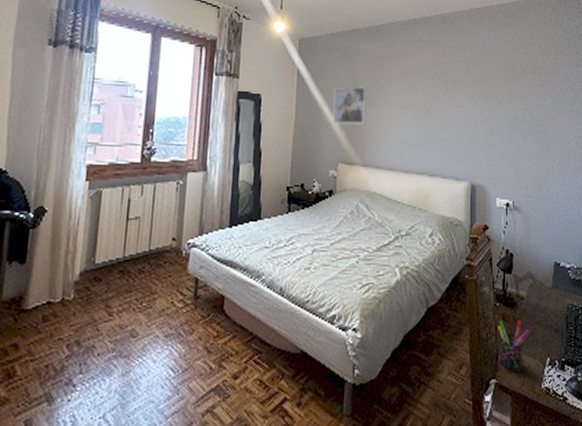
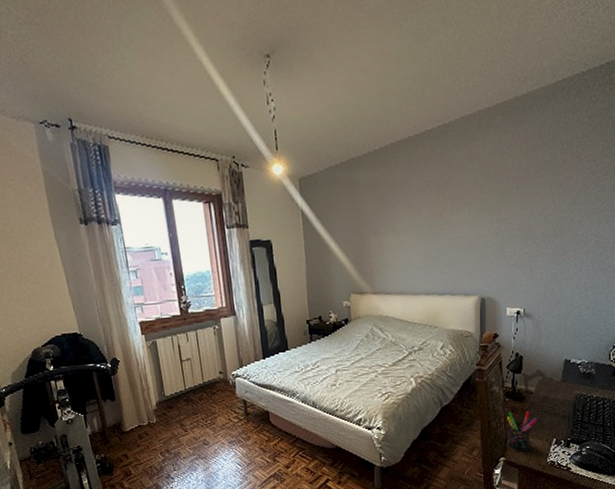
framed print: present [333,86,367,125] -> none [339,217,373,258]

